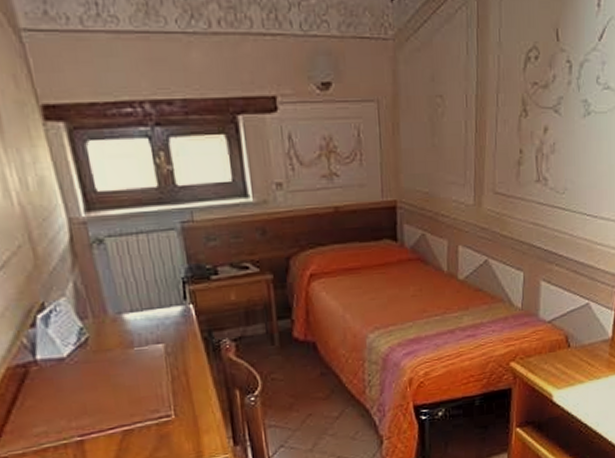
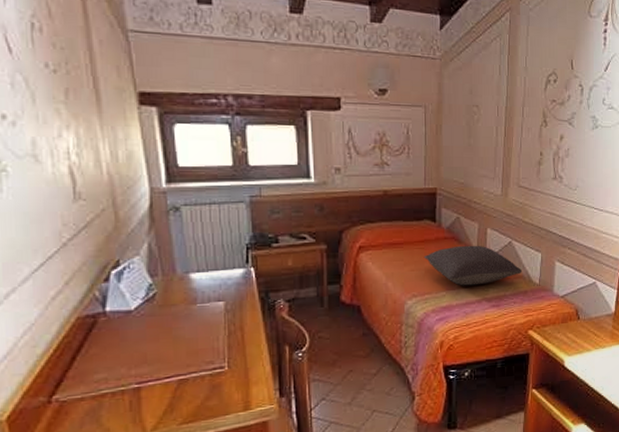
pillow: none [385,266,500,315] -> present [423,245,522,286]

